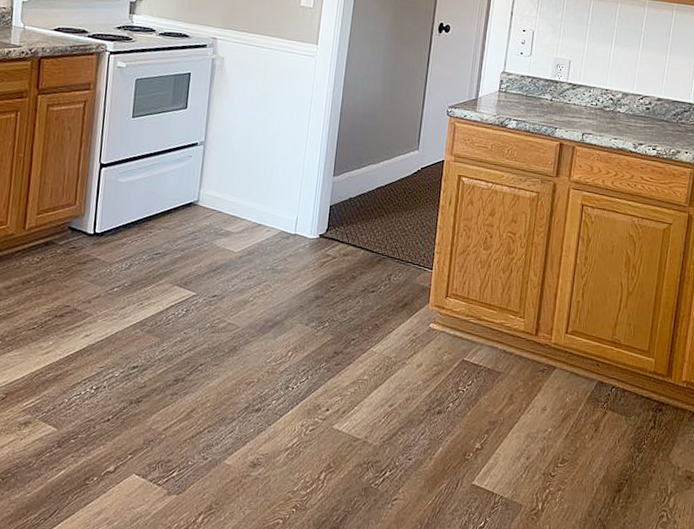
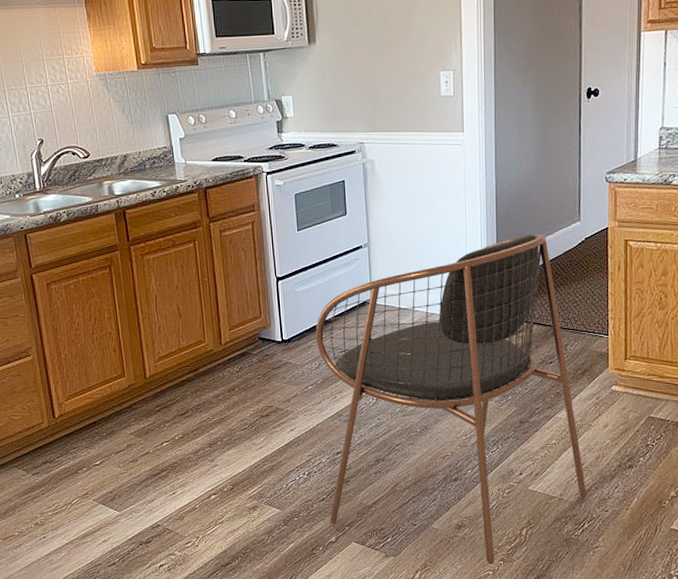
dining chair: none [112,155,393,512] -> present [315,234,587,564]

